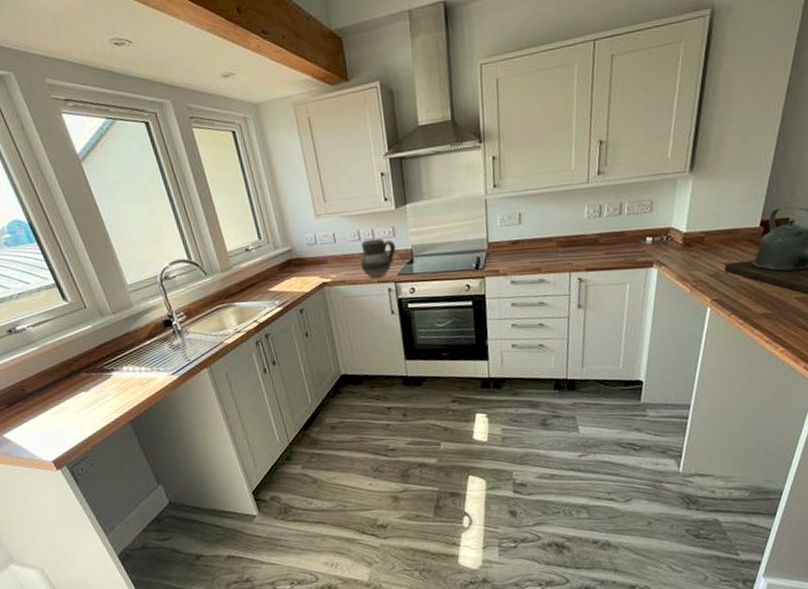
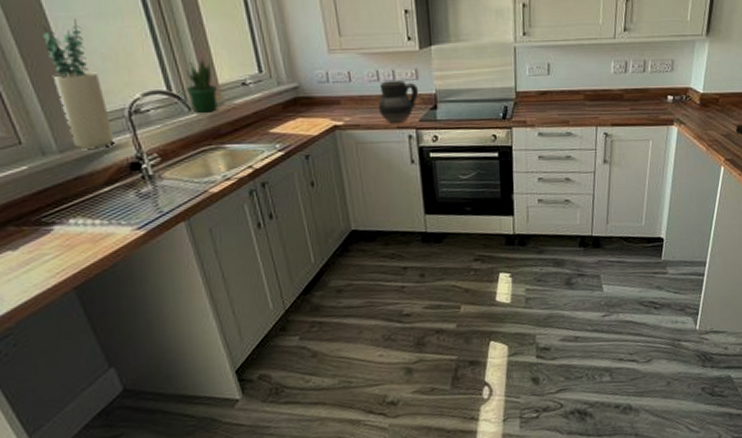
vase: none [95,205,151,310] -> present [43,19,114,149]
planter: none [200,229,228,277] -> present [184,56,218,113]

